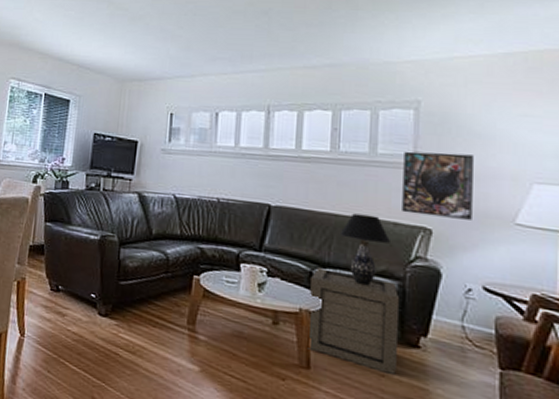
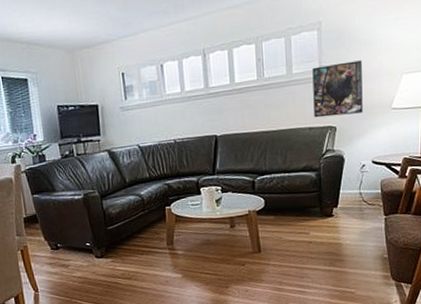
storage box: present [307,268,401,375] -> none [253,174,319,240]
table lamp: present [339,213,390,286] -> none [271,125,308,182]

